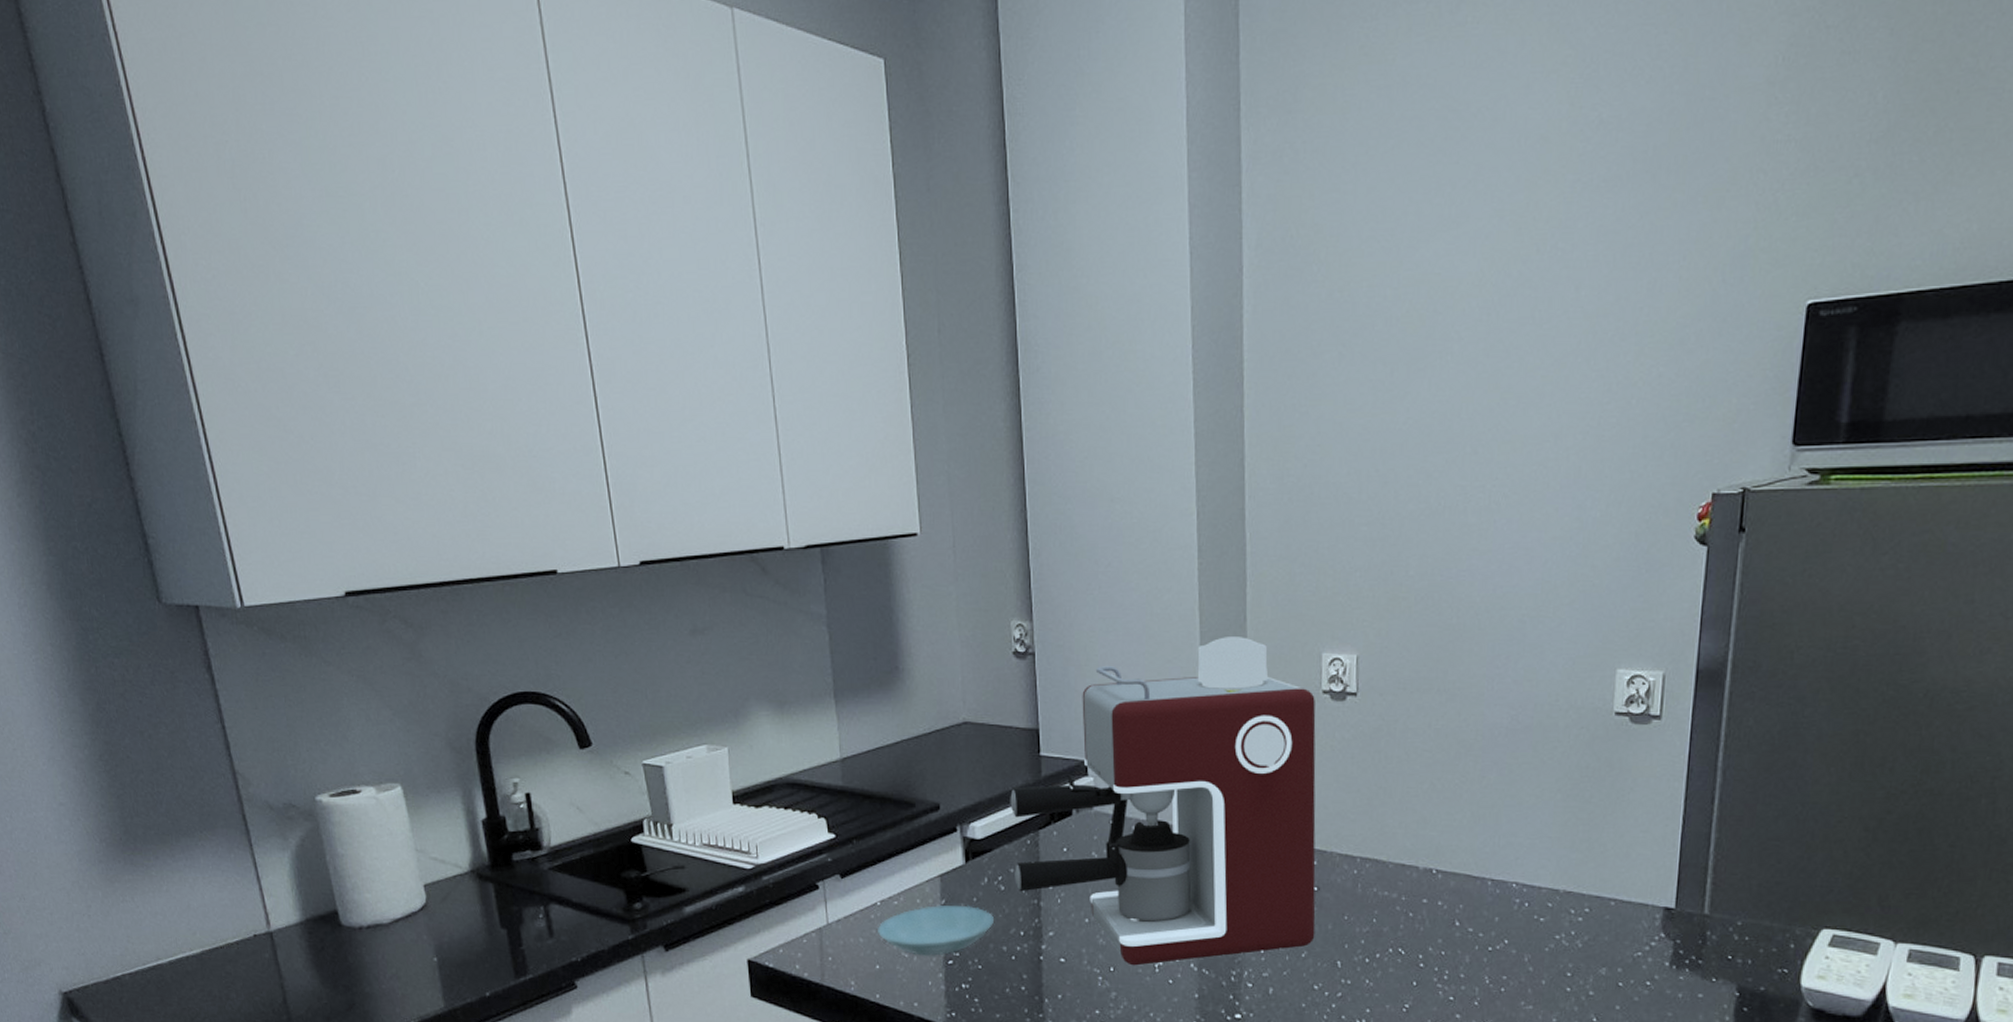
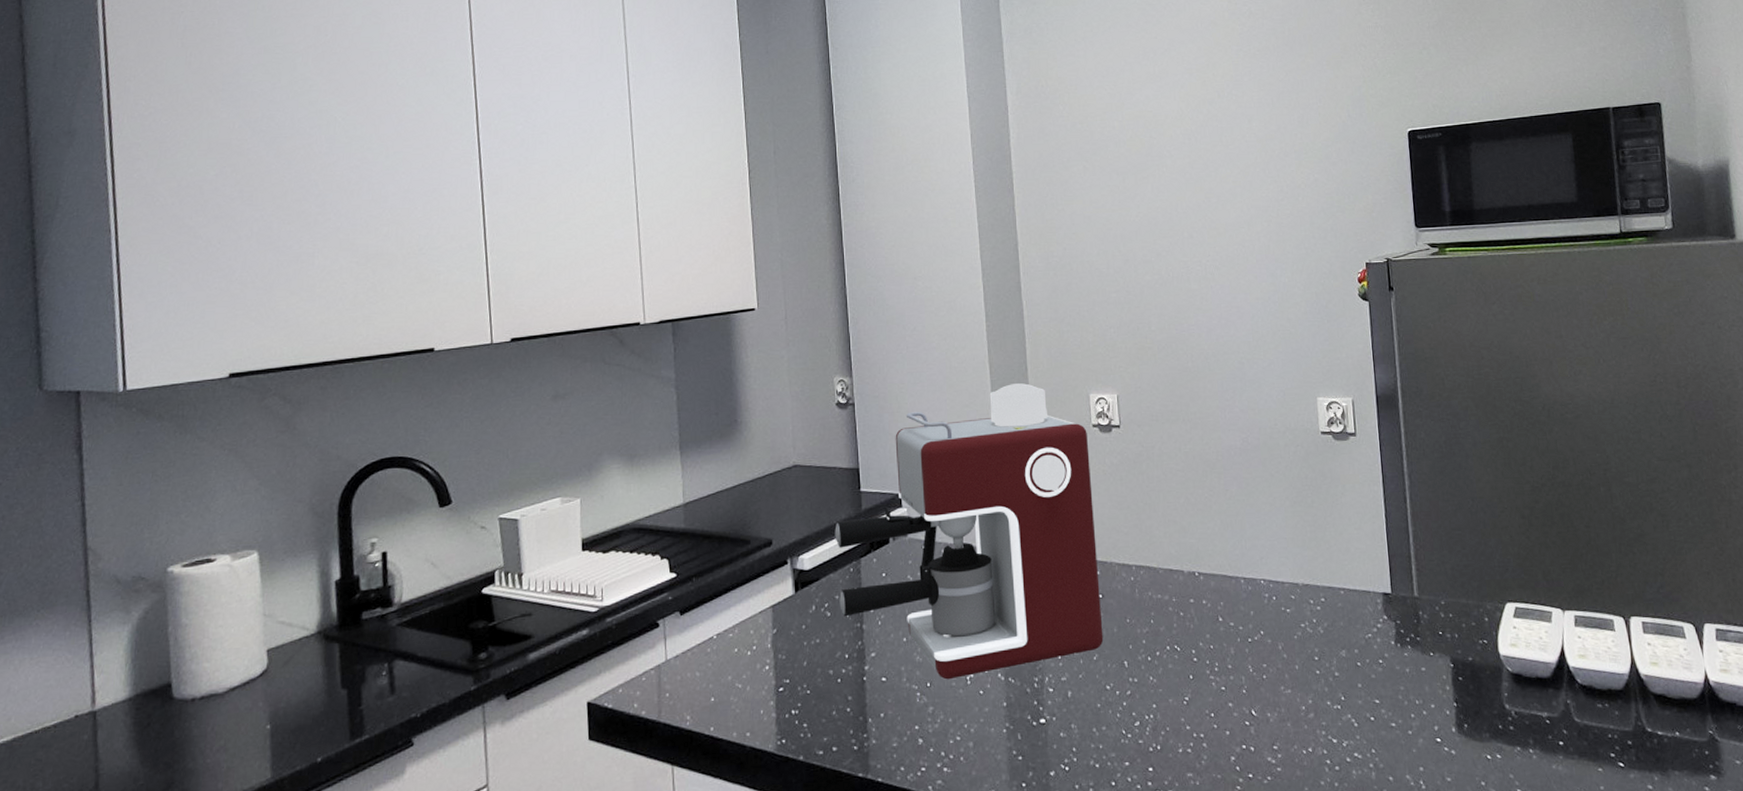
saucer: present [878,905,994,956] -> none [714,632,821,685]

